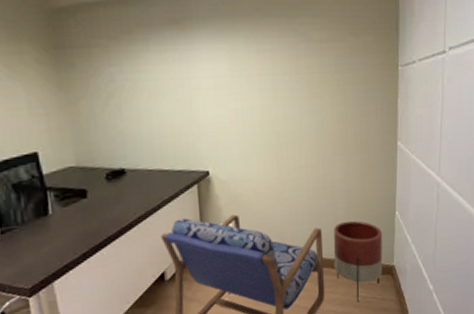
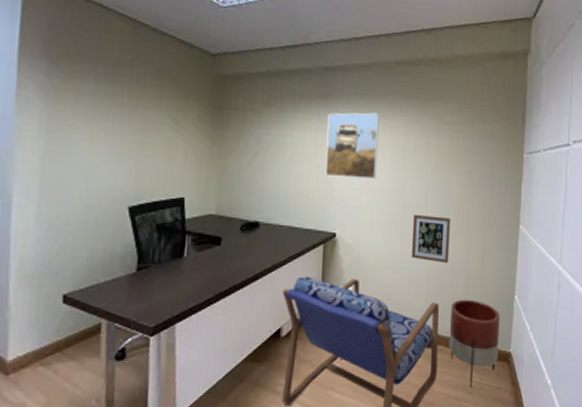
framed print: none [184,36,246,113] -> present [325,112,380,179]
picture frame: none [288,141,328,189] -> present [411,214,451,264]

